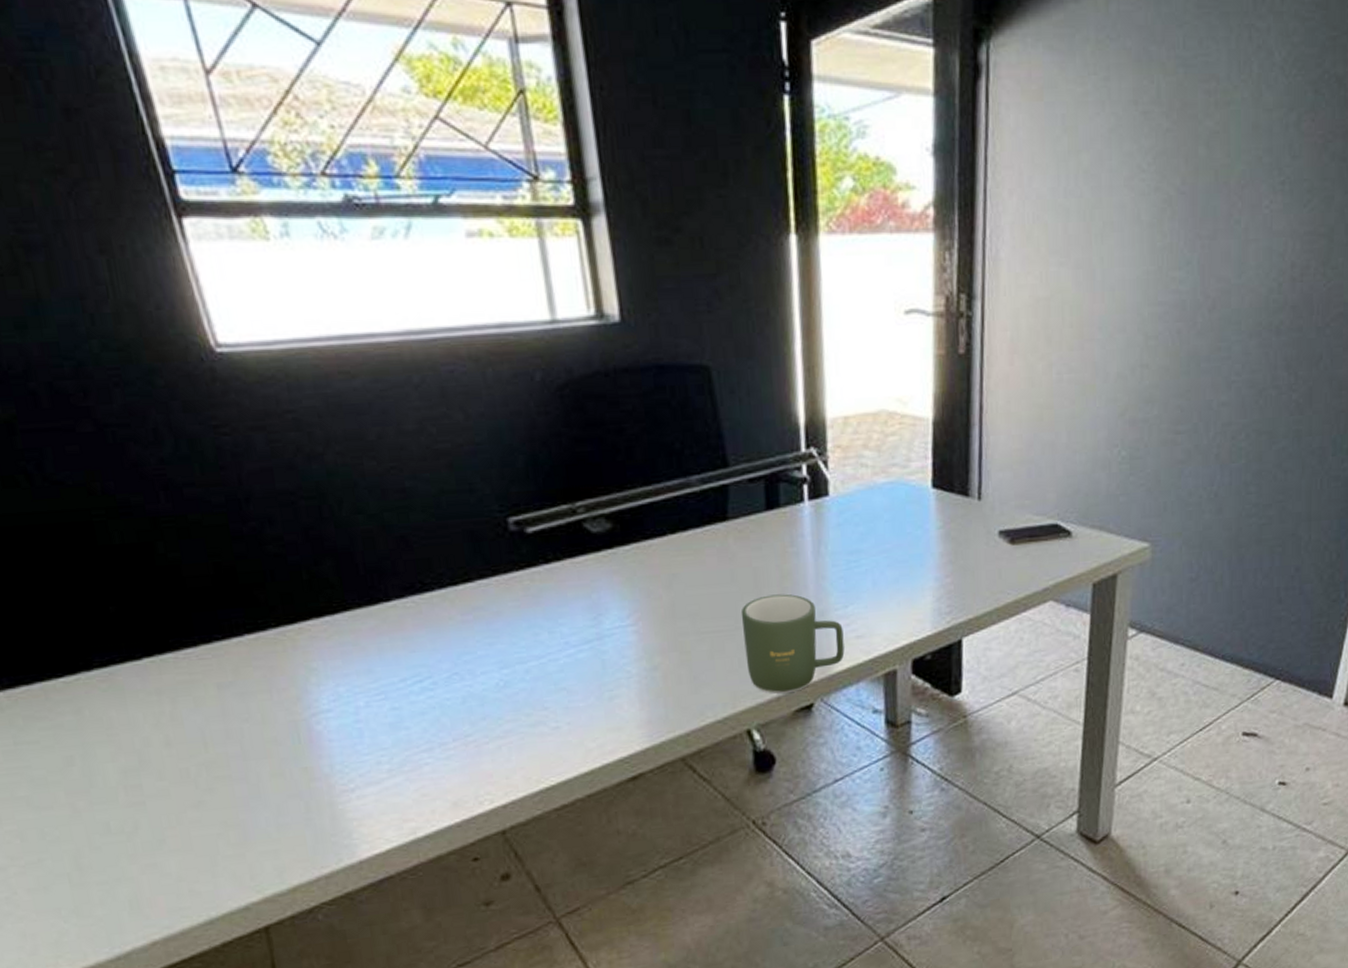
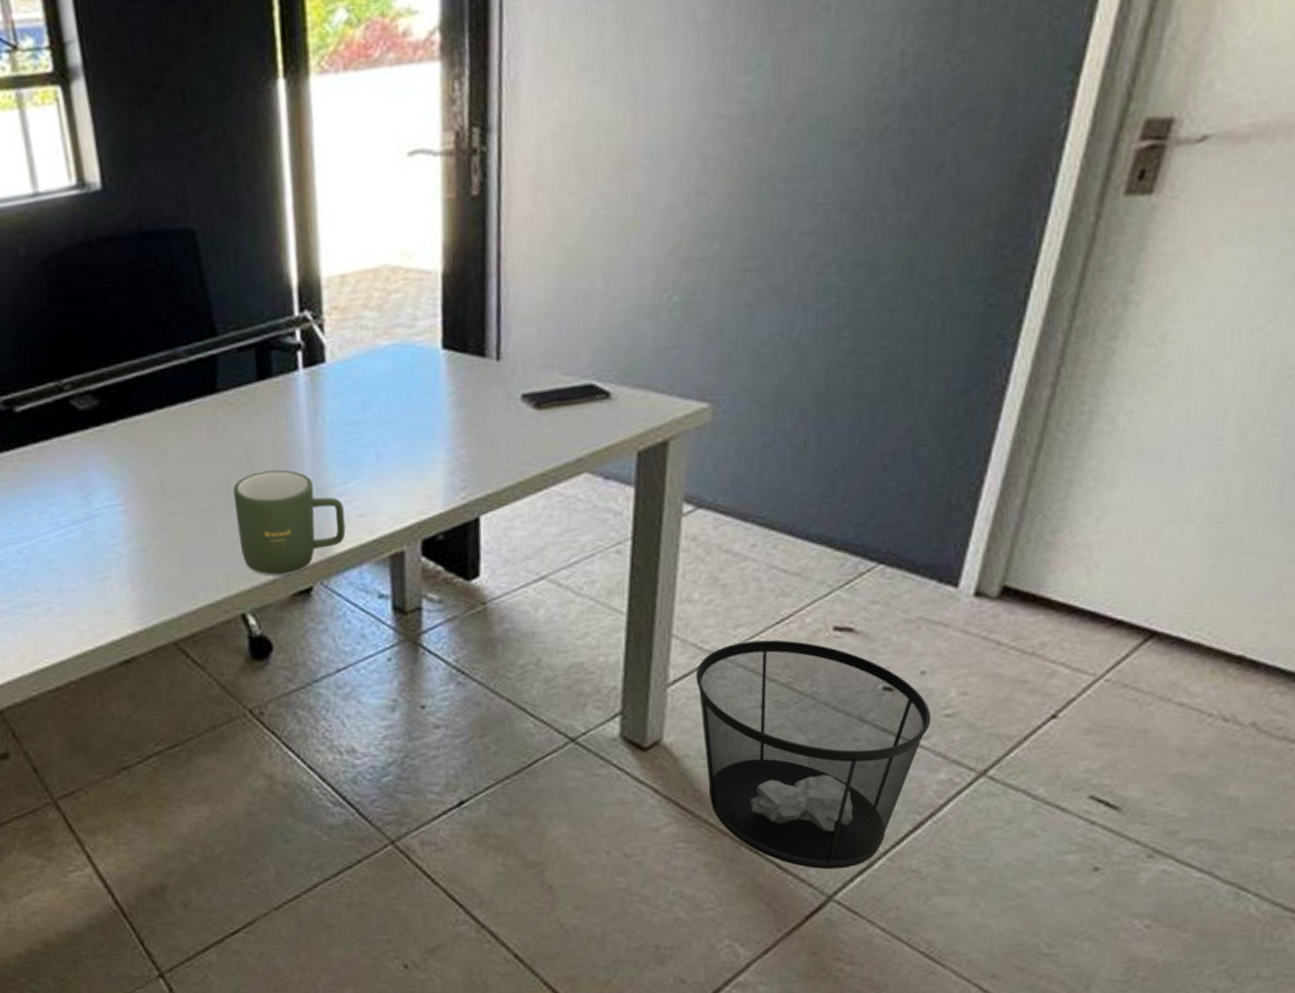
waste bin: none [1137,744,1314,938] -> present [695,639,932,870]

